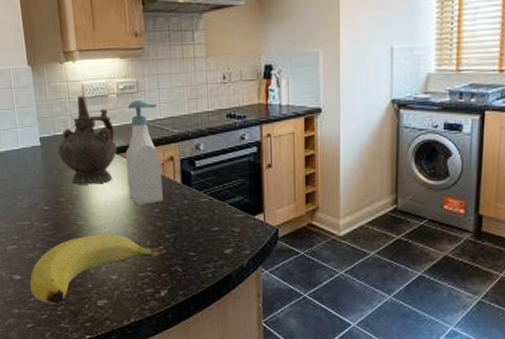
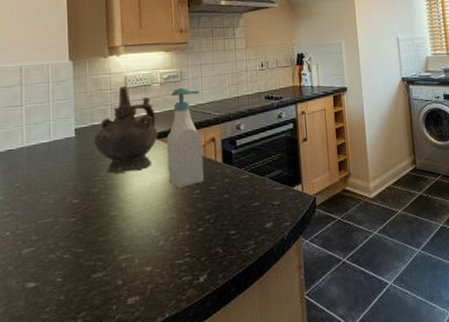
banana: present [30,234,167,304] -> none [46,221,207,312]

